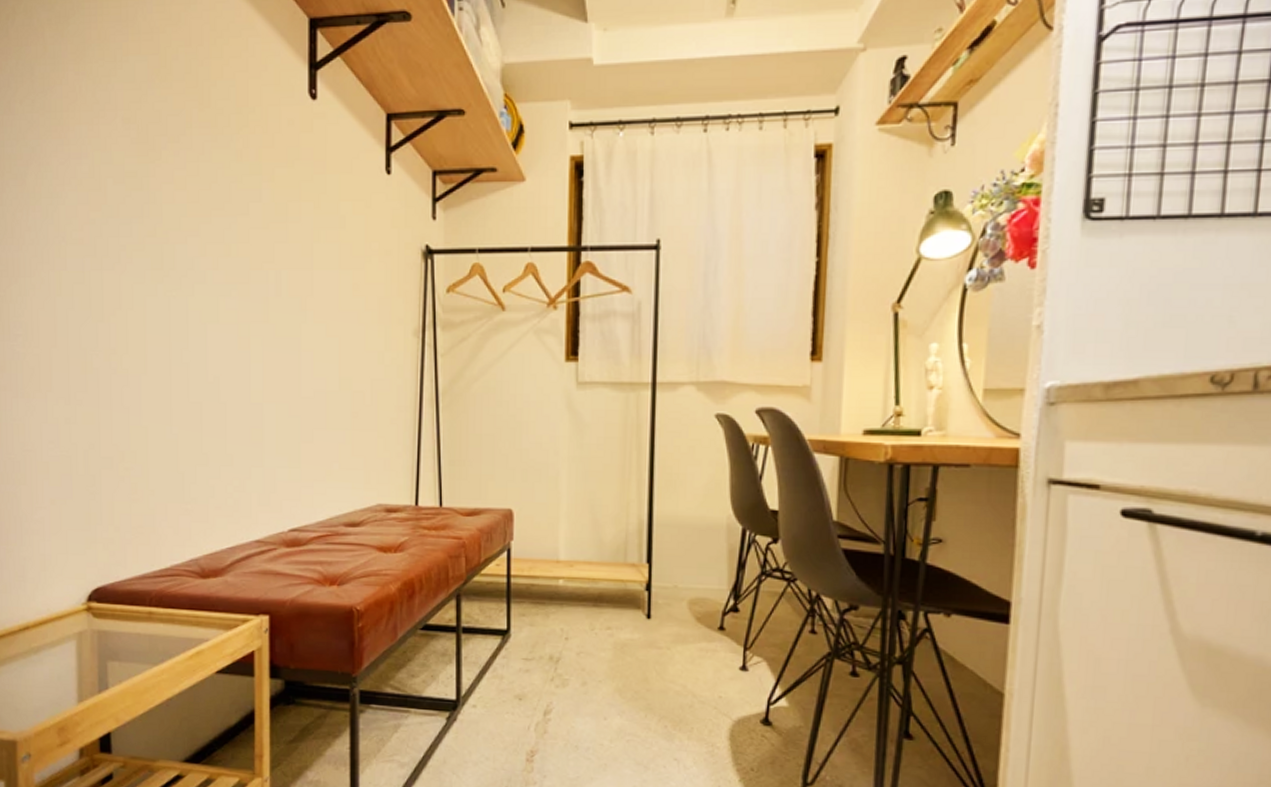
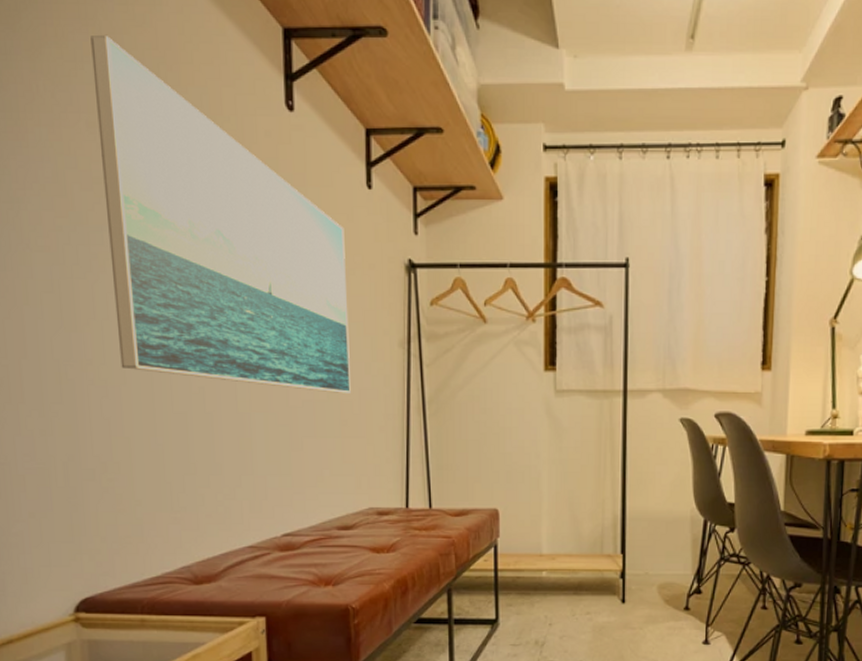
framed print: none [130,34,363,384] -> present [90,34,351,393]

